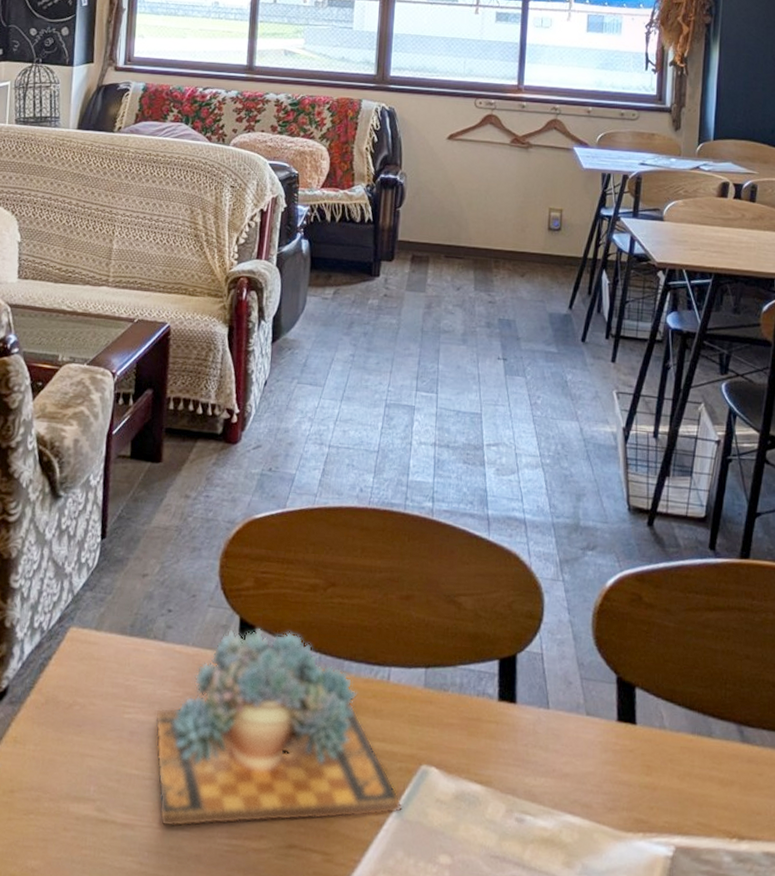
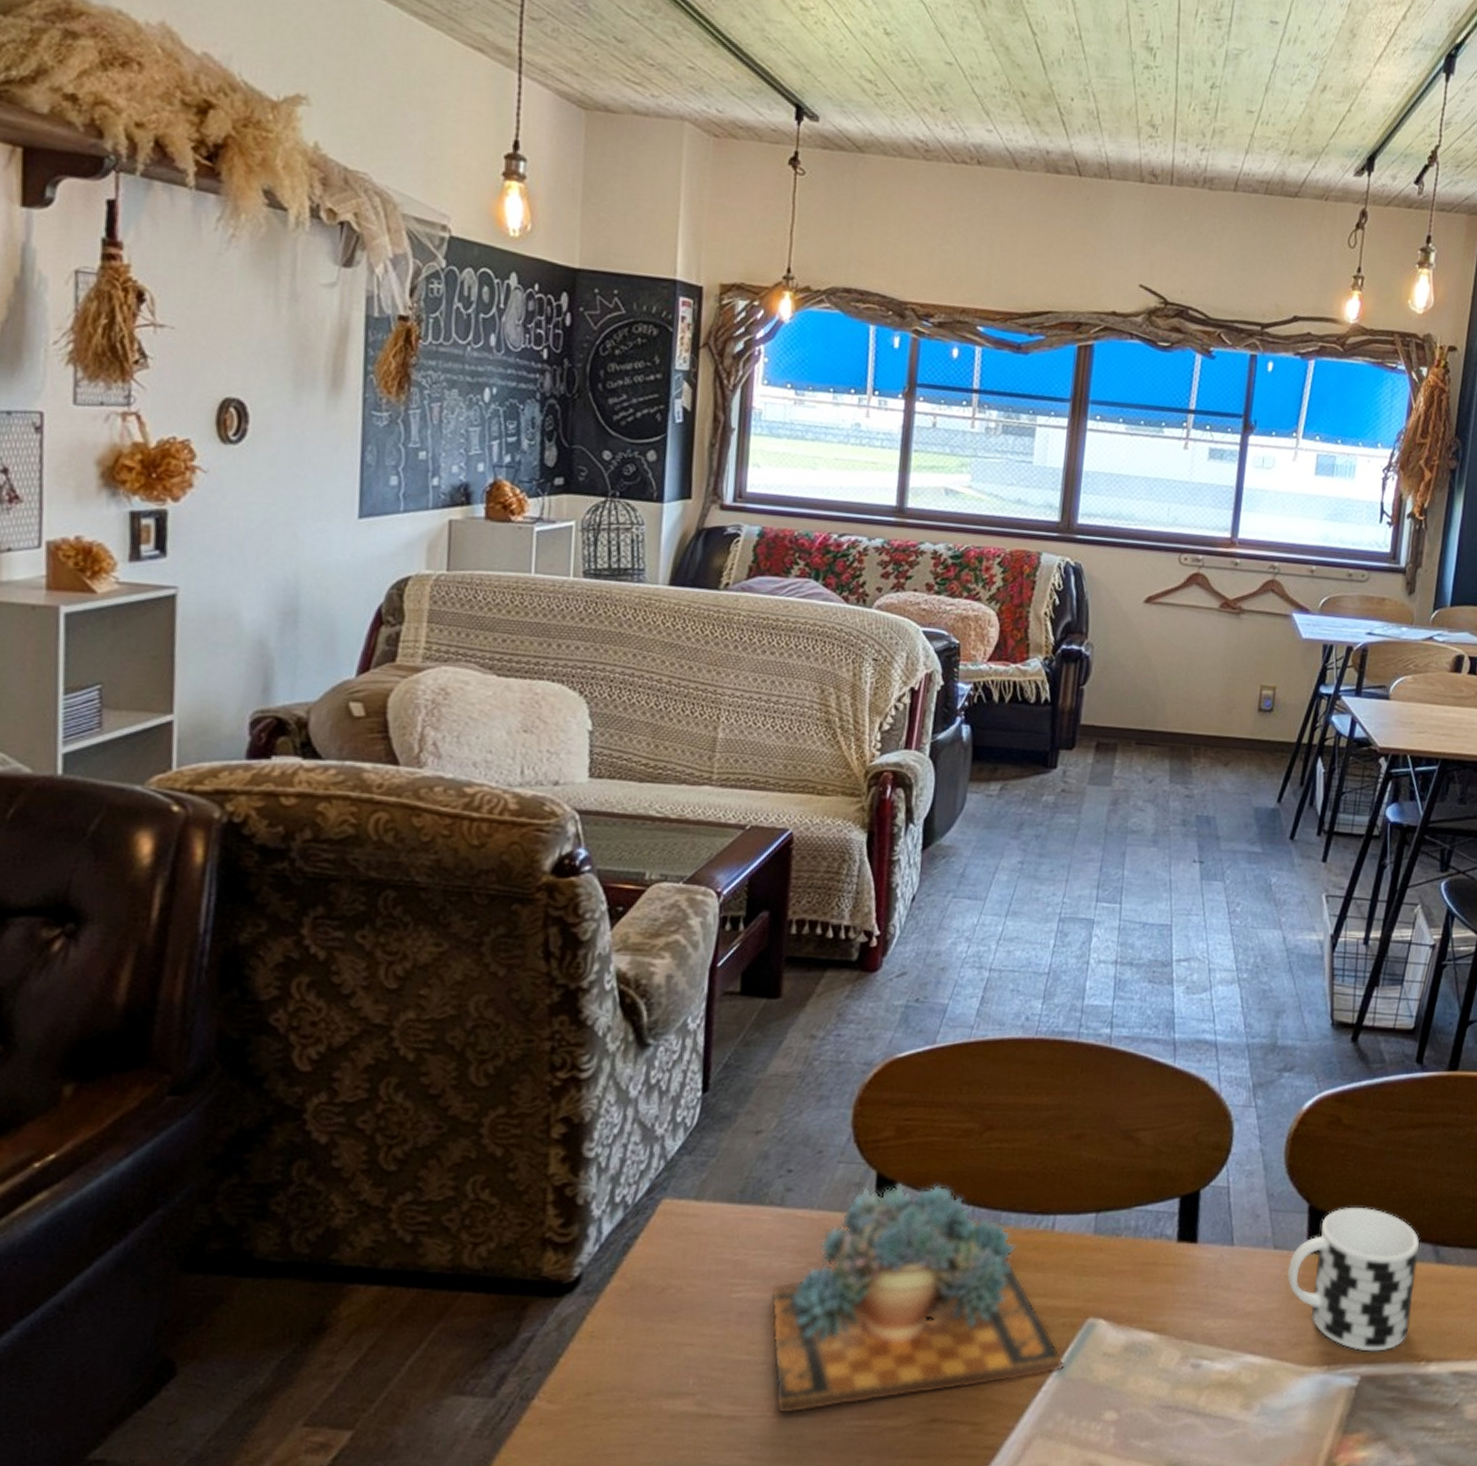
cup: none [599,681,724,824] -> present [1287,1208,1419,1352]

